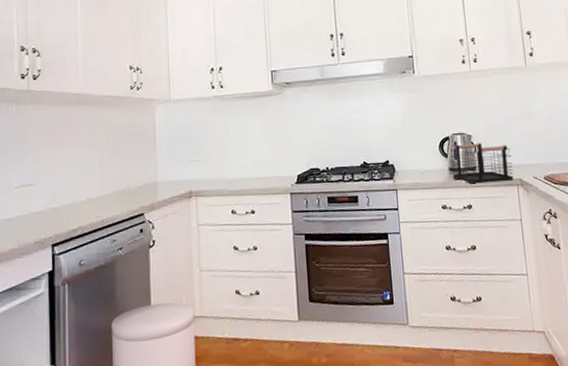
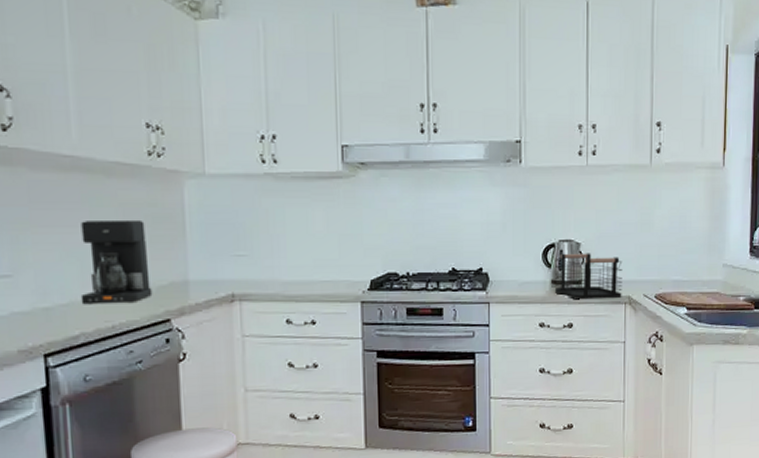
coffee maker: none [80,137,131,204] -> present [80,219,153,305]

